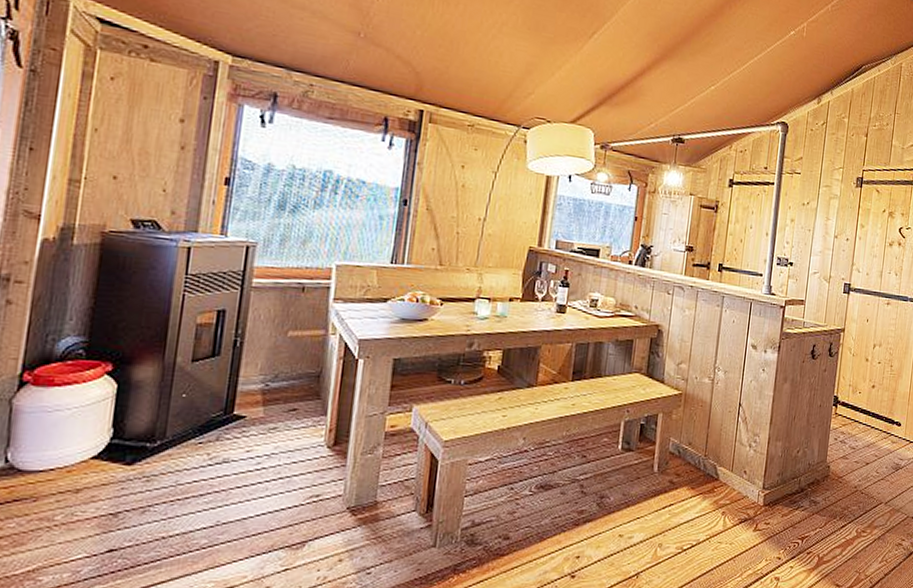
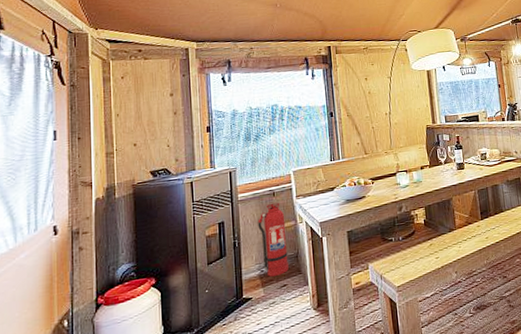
fire extinguisher: none [270,300,313,395] -> present [258,202,289,277]

